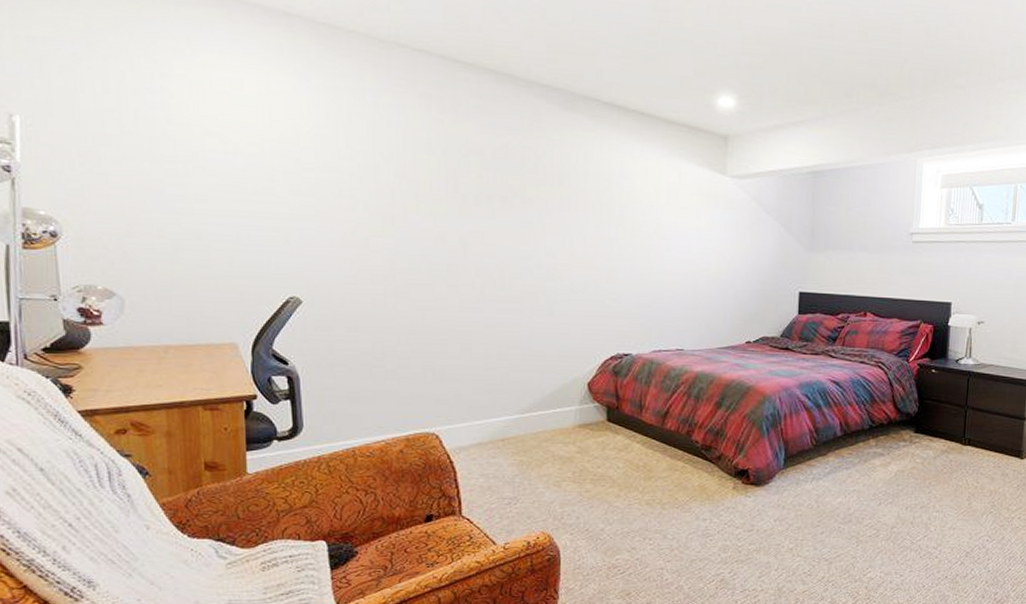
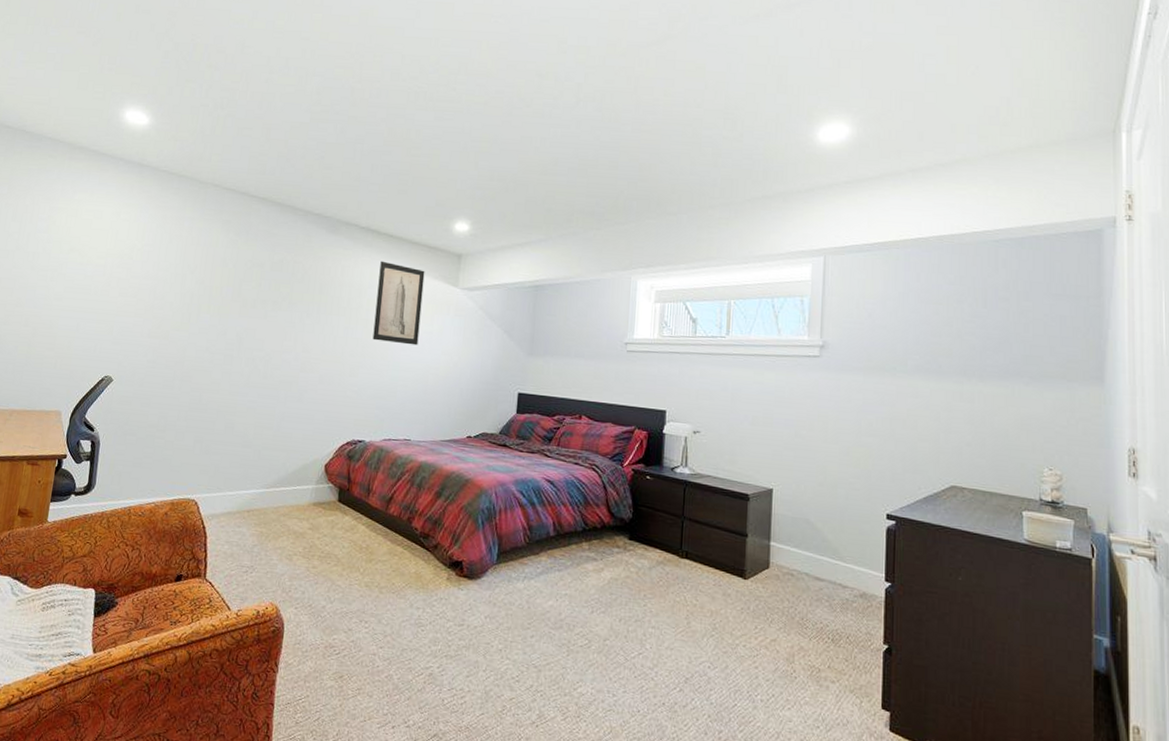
wall art: none [630,144,686,244] -> present [372,261,425,346]

